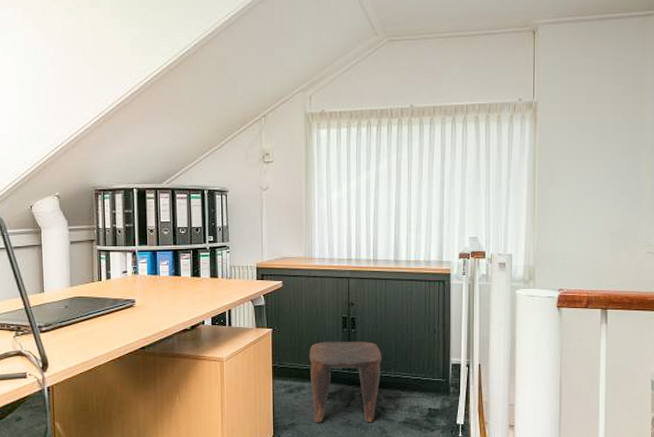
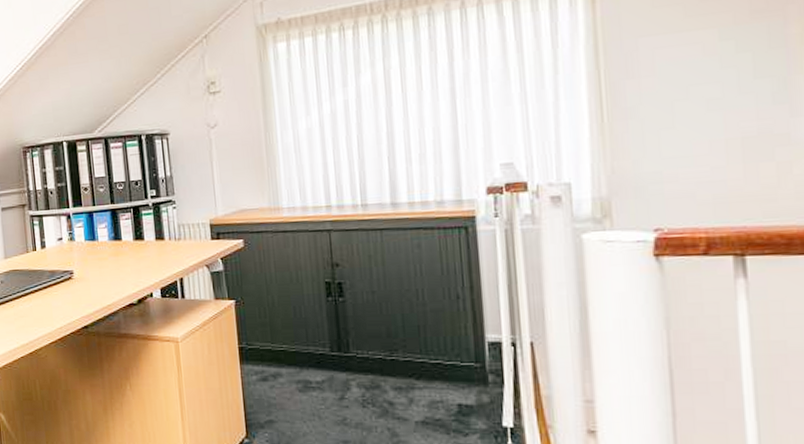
stool: present [309,341,381,422] -> none [284,313,384,421]

